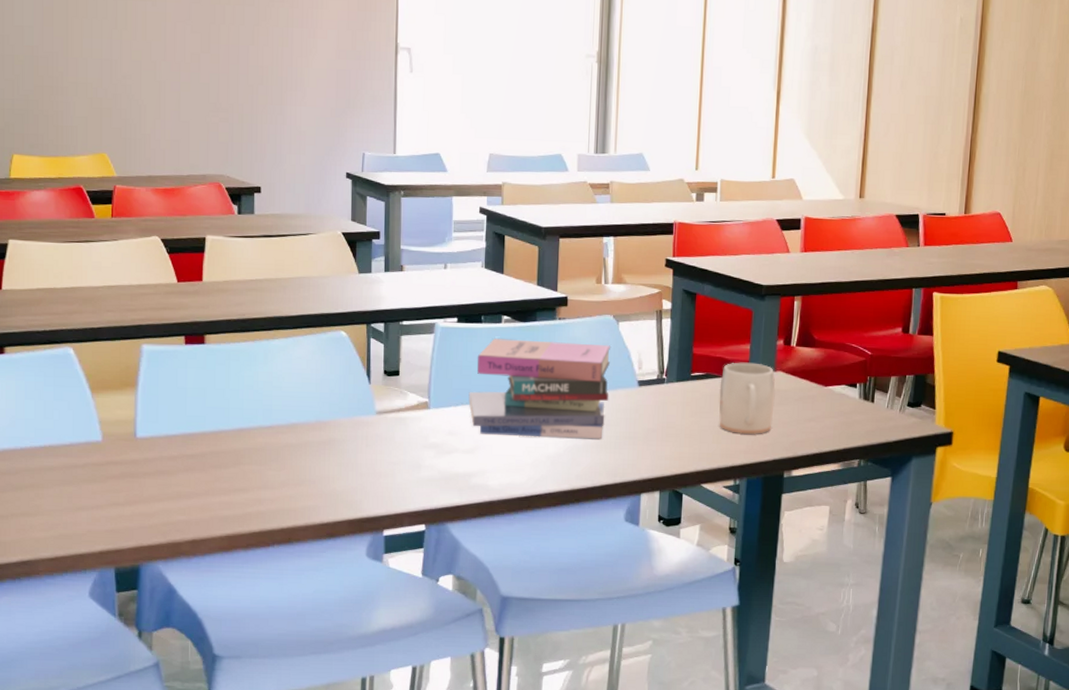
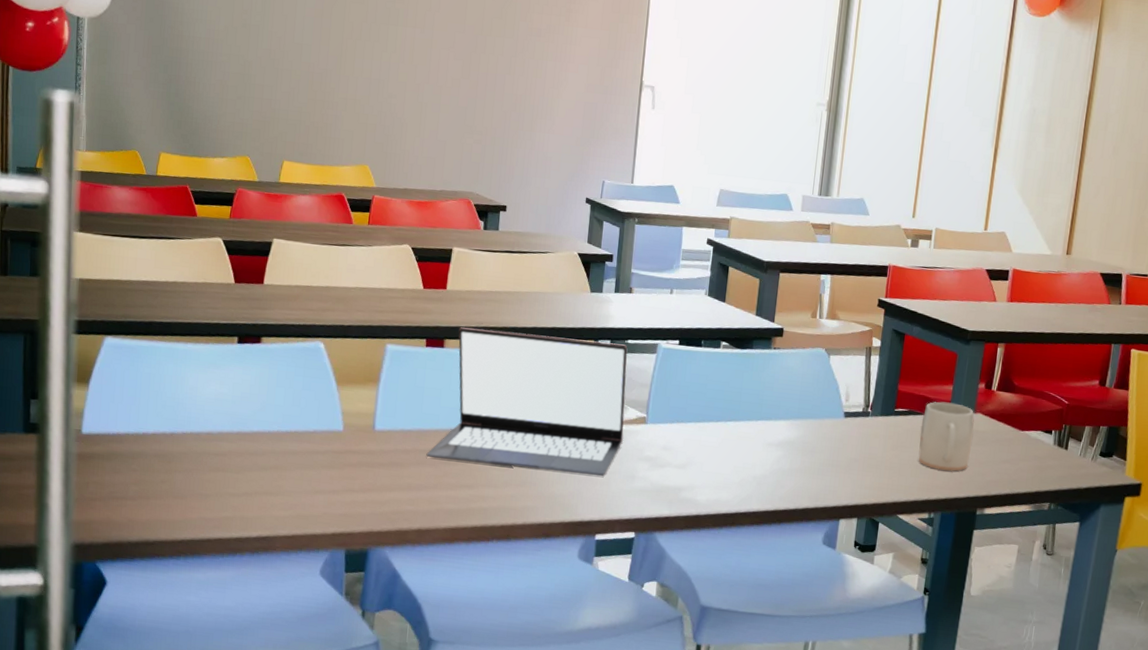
laptop: none [195,321,406,468] -> present [426,327,628,476]
books: present [468,337,611,439] -> none [683,361,822,464]

